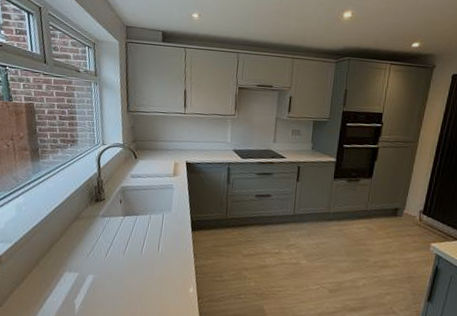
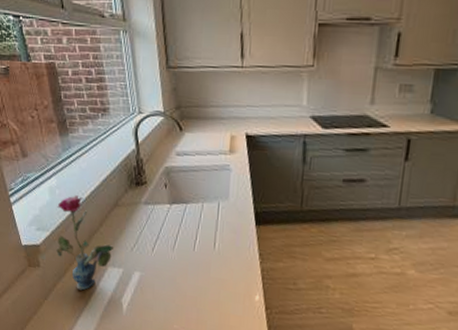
vase: none [17,211,71,295] -> present [56,195,113,291]

